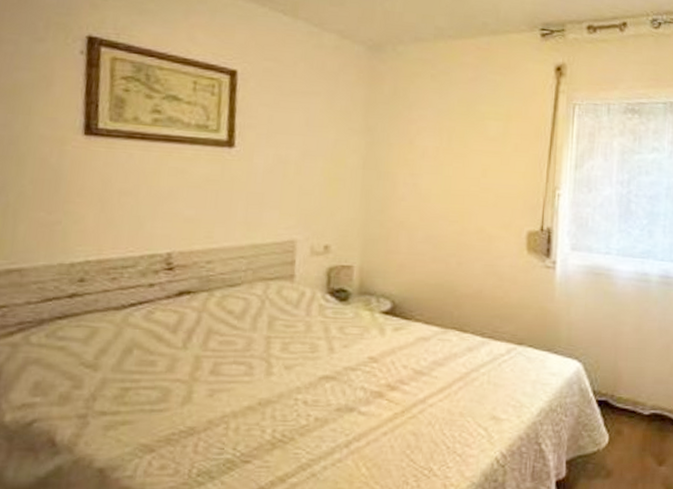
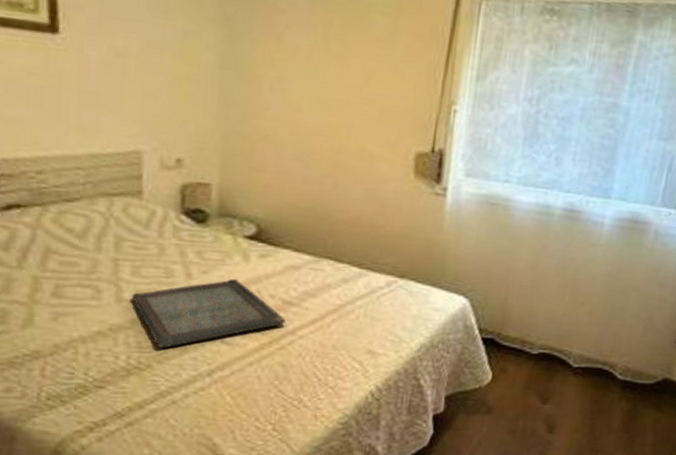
serving tray: none [280,352,418,421] -> present [131,279,287,348]

